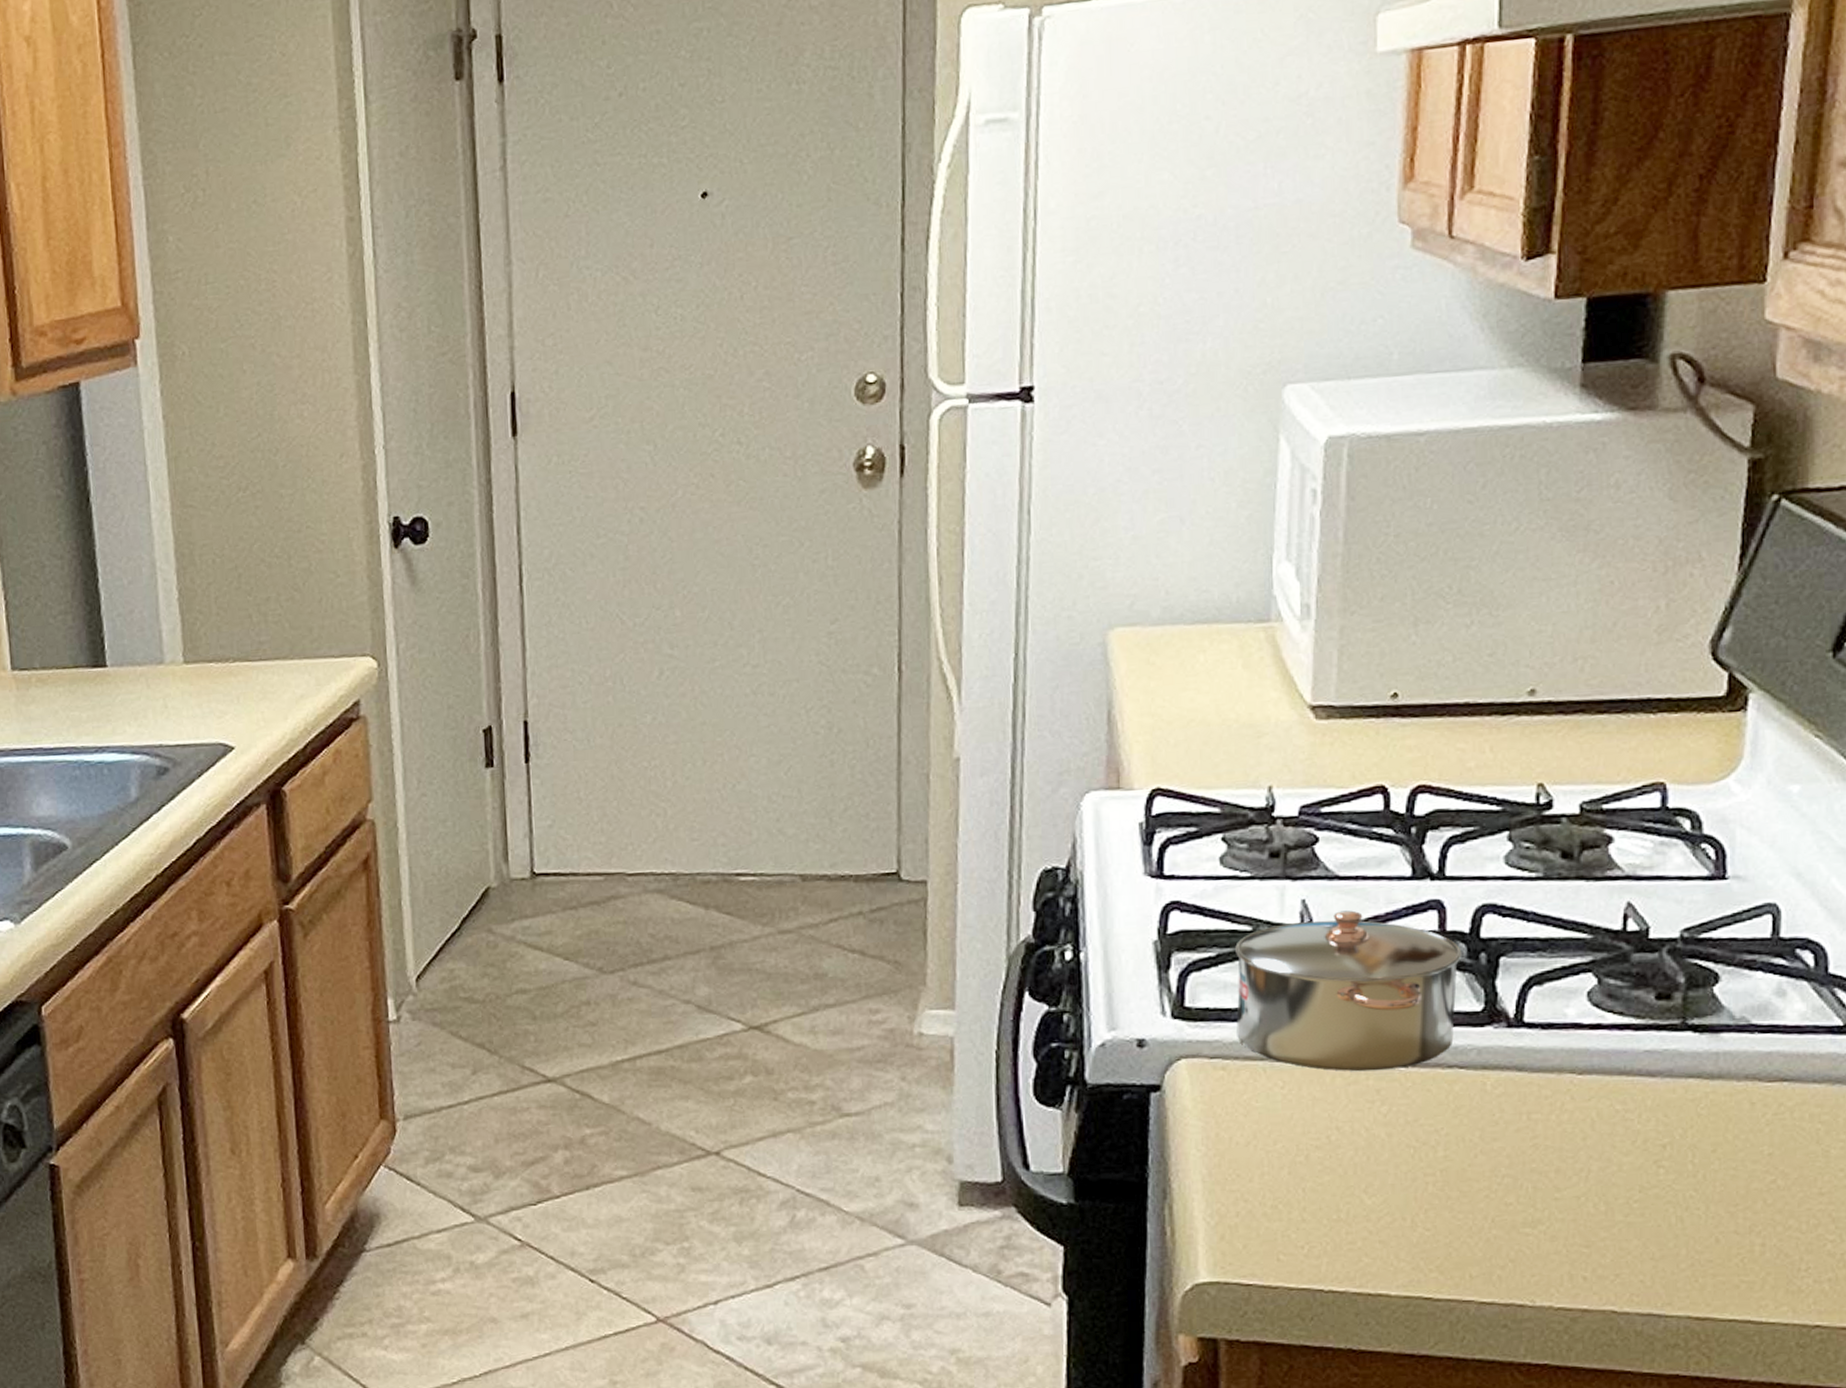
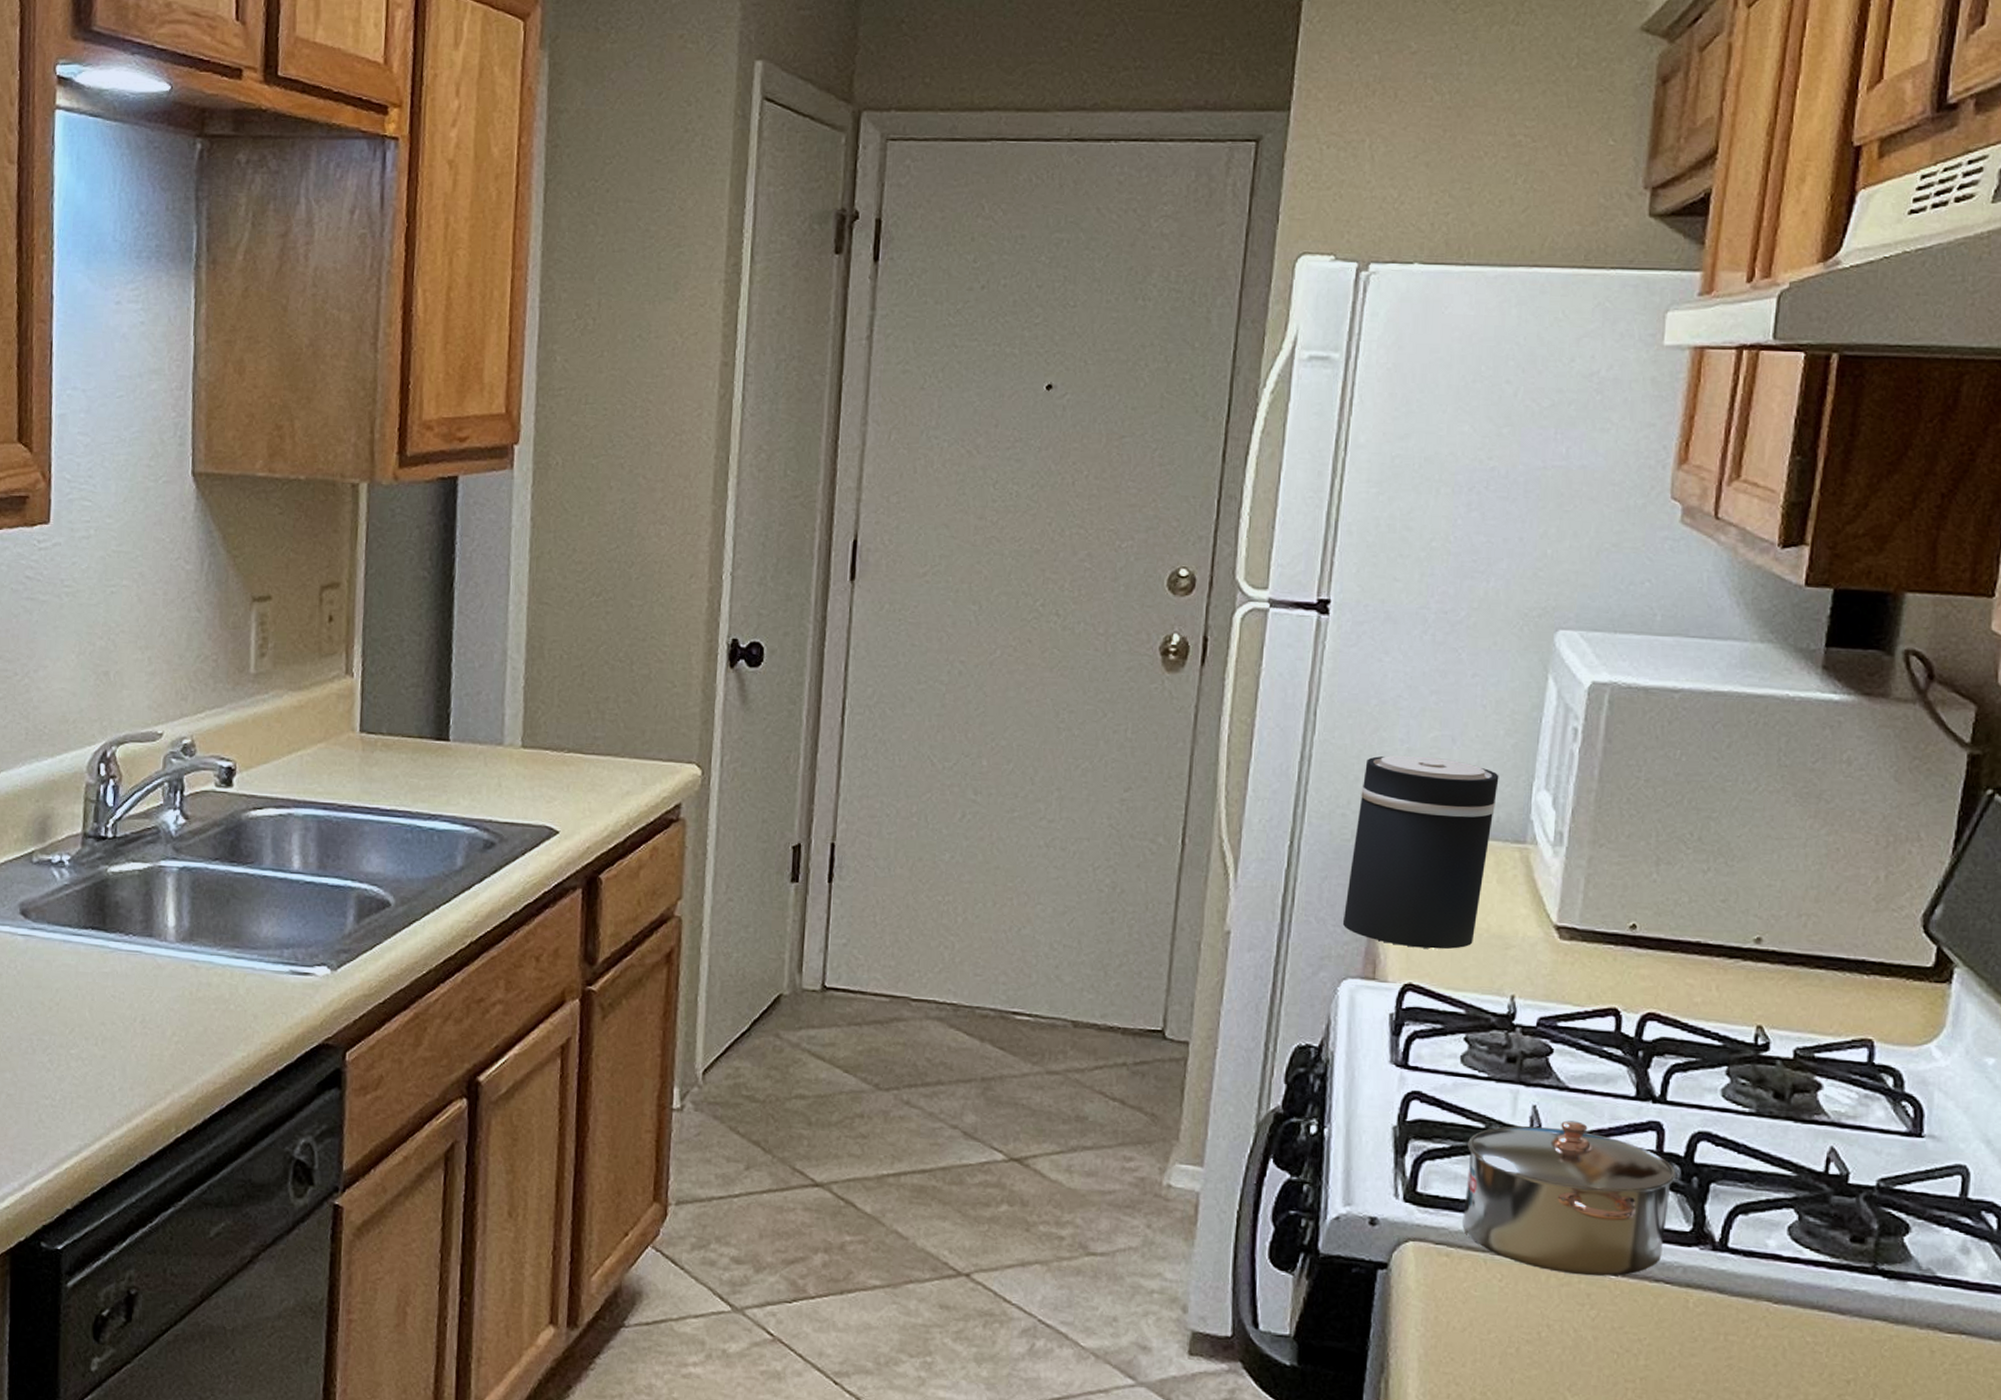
cylinder: none [1079,541,1235,749] -> present [1342,755,1499,950]

